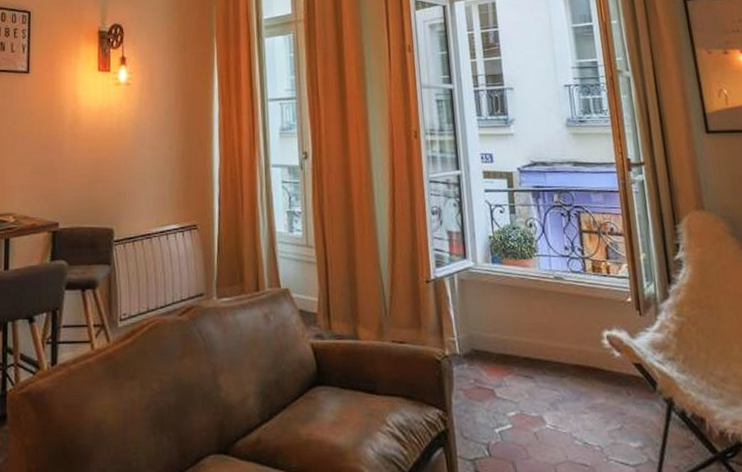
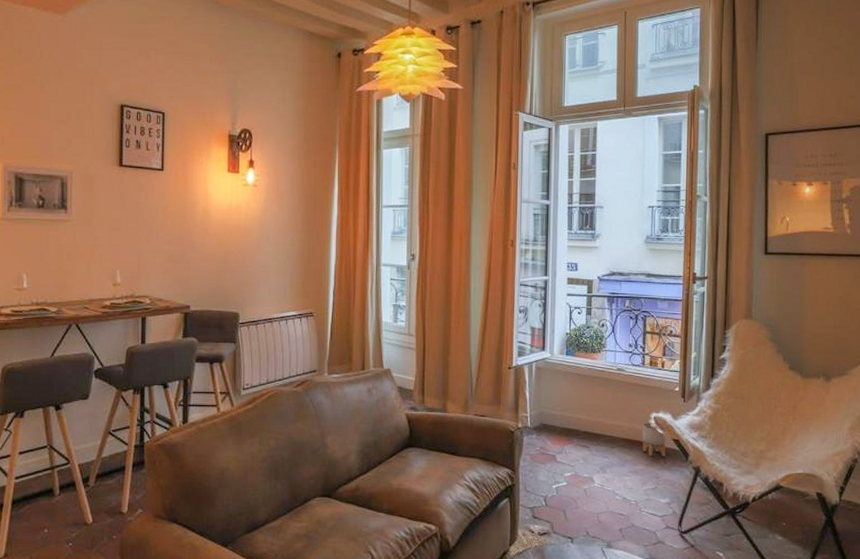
planter: none [594,343,628,387] -> present [642,423,666,457]

